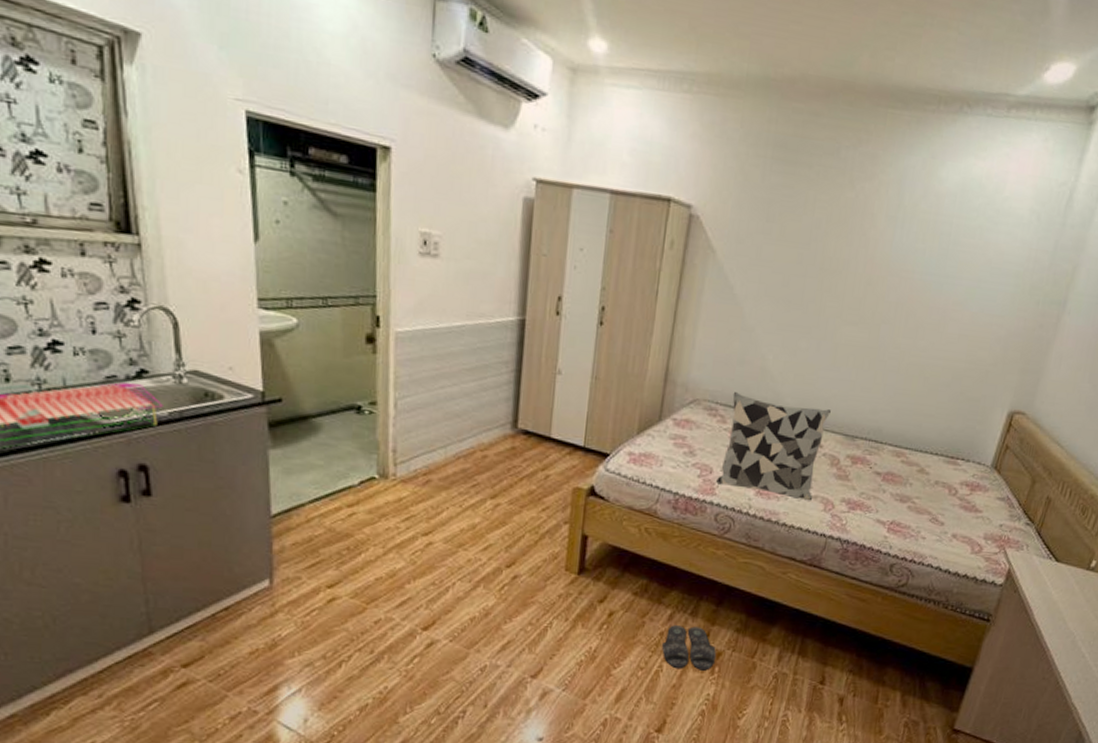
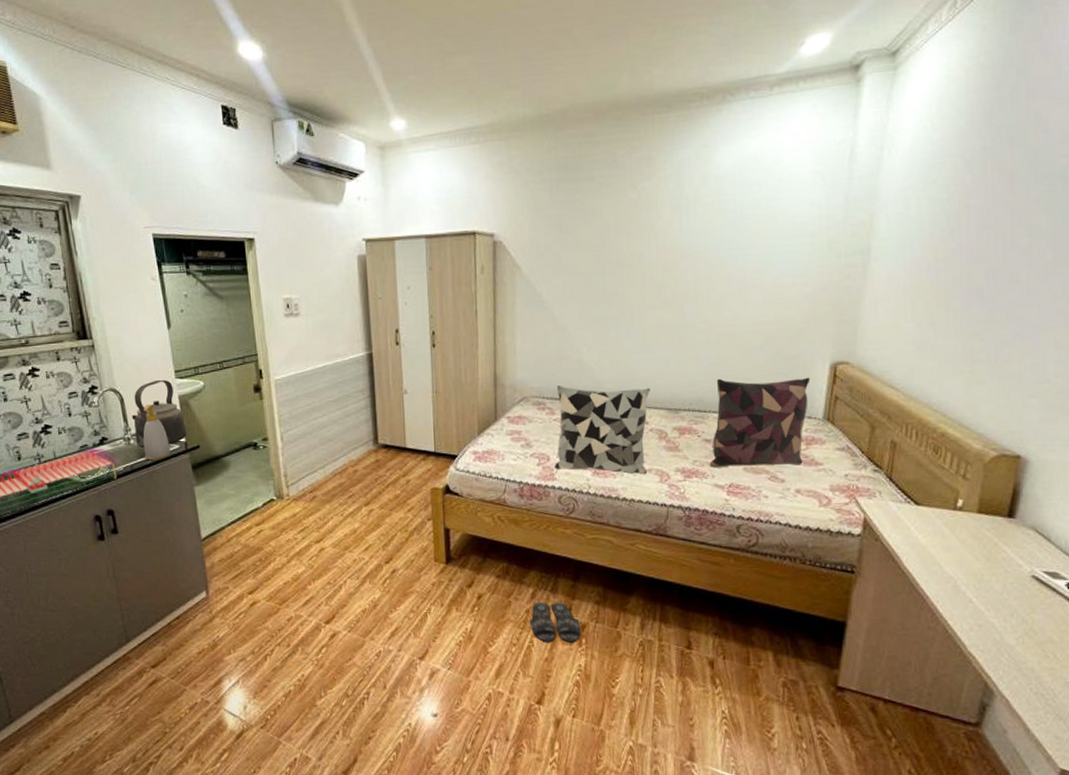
kettle: none [188,306,266,392] -> present [132,380,187,448]
soap bottle: none [201,336,241,410] -> present [143,405,172,461]
pillow: none [875,410,988,510] -> present [709,377,811,467]

